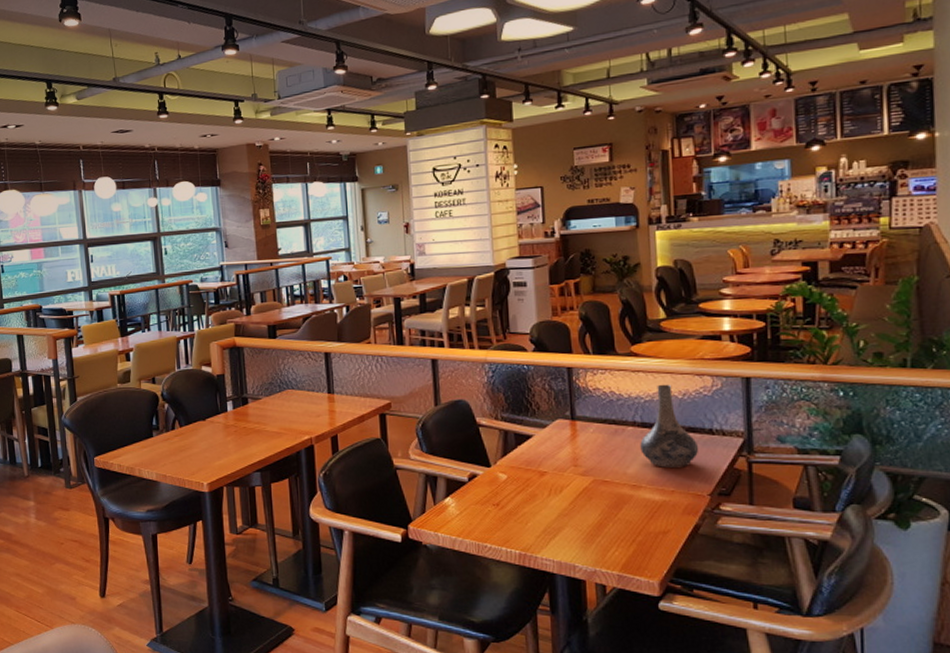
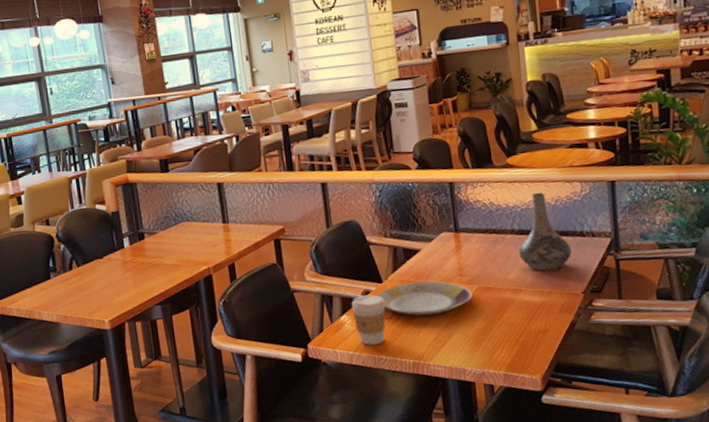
coffee cup: none [456,479,493,531] -> present [351,294,386,345]
plate: none [484,469,587,506] -> present [376,281,472,316]

